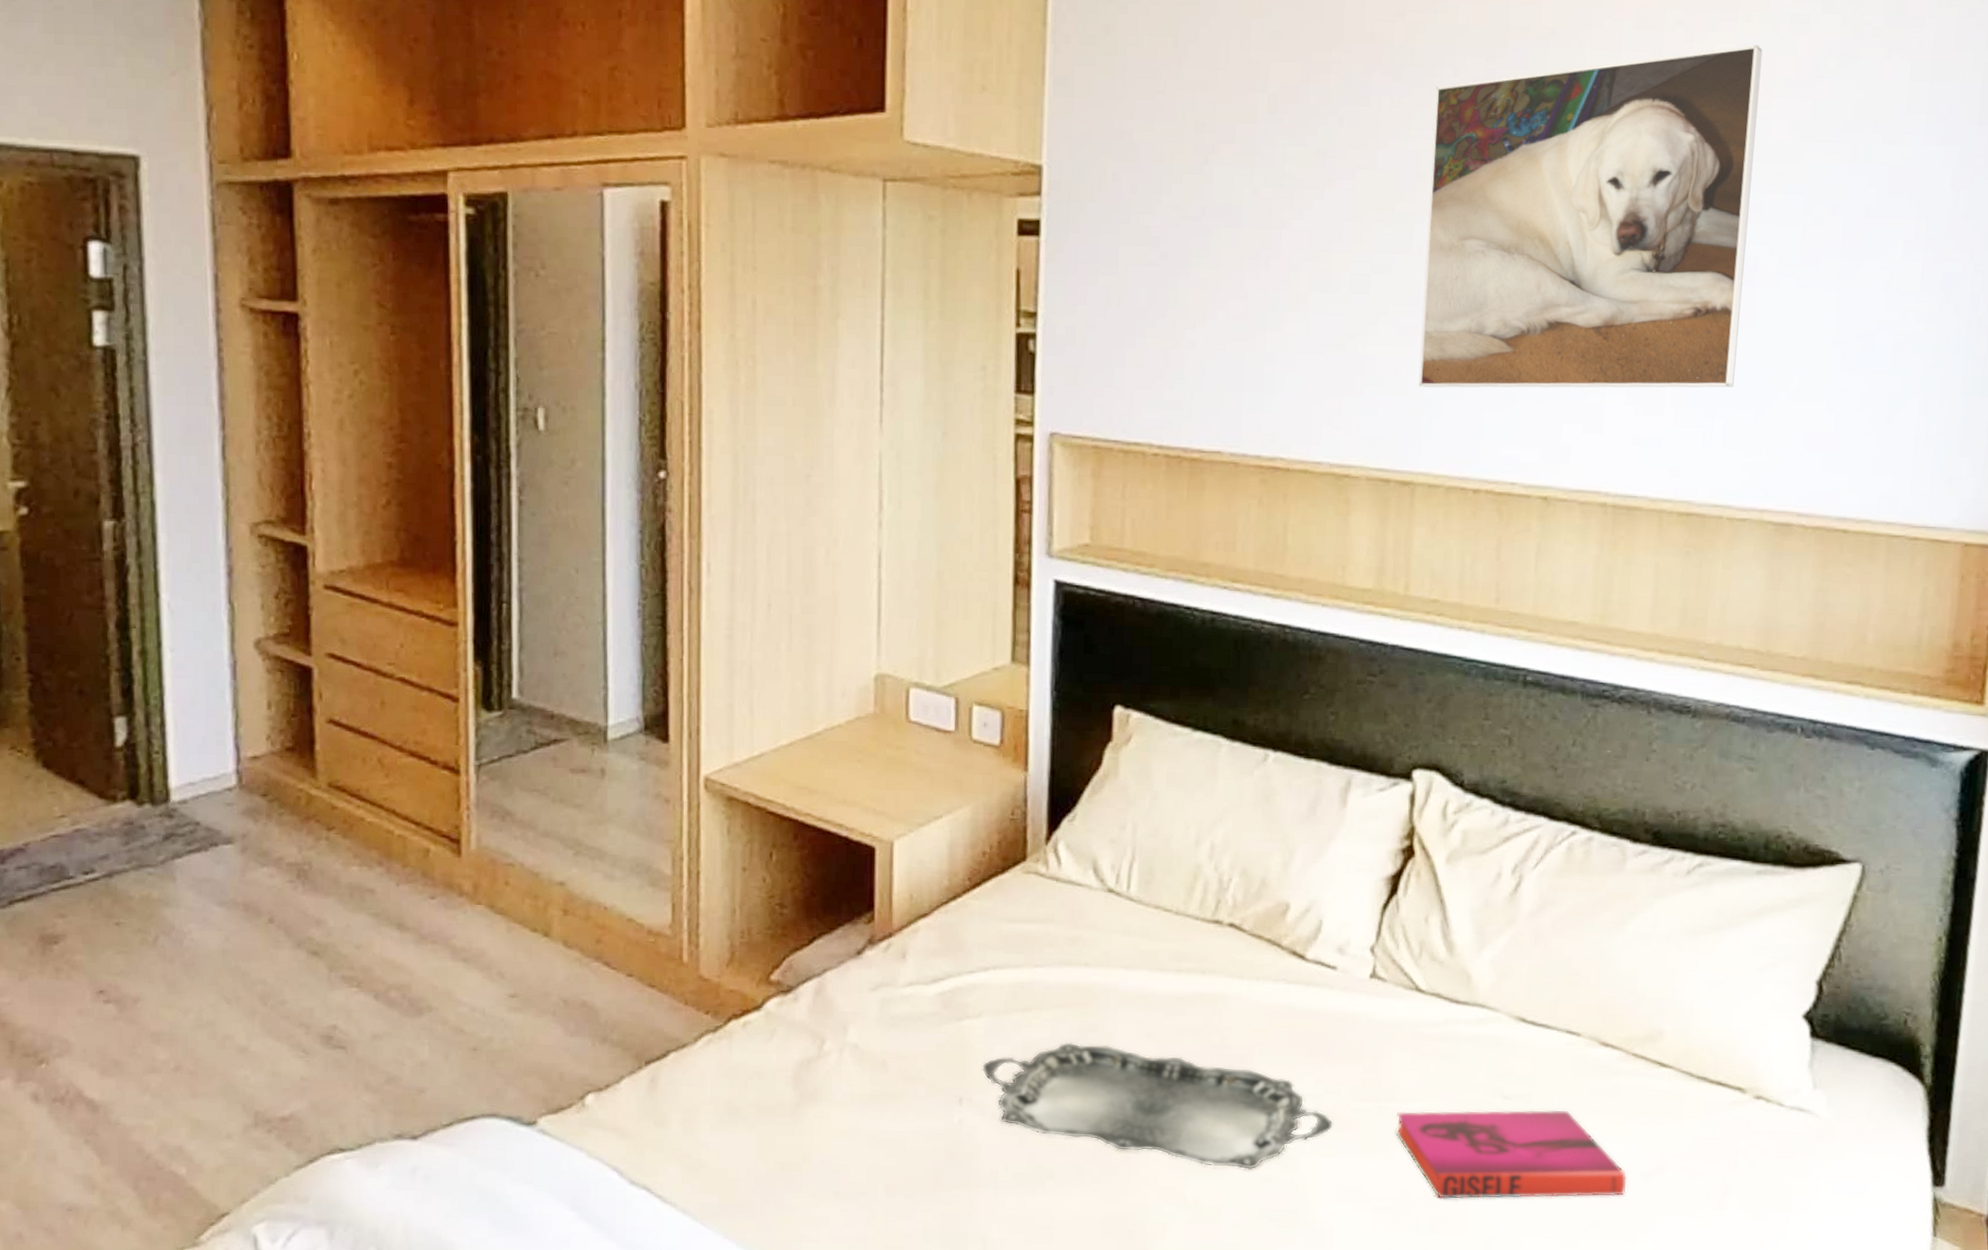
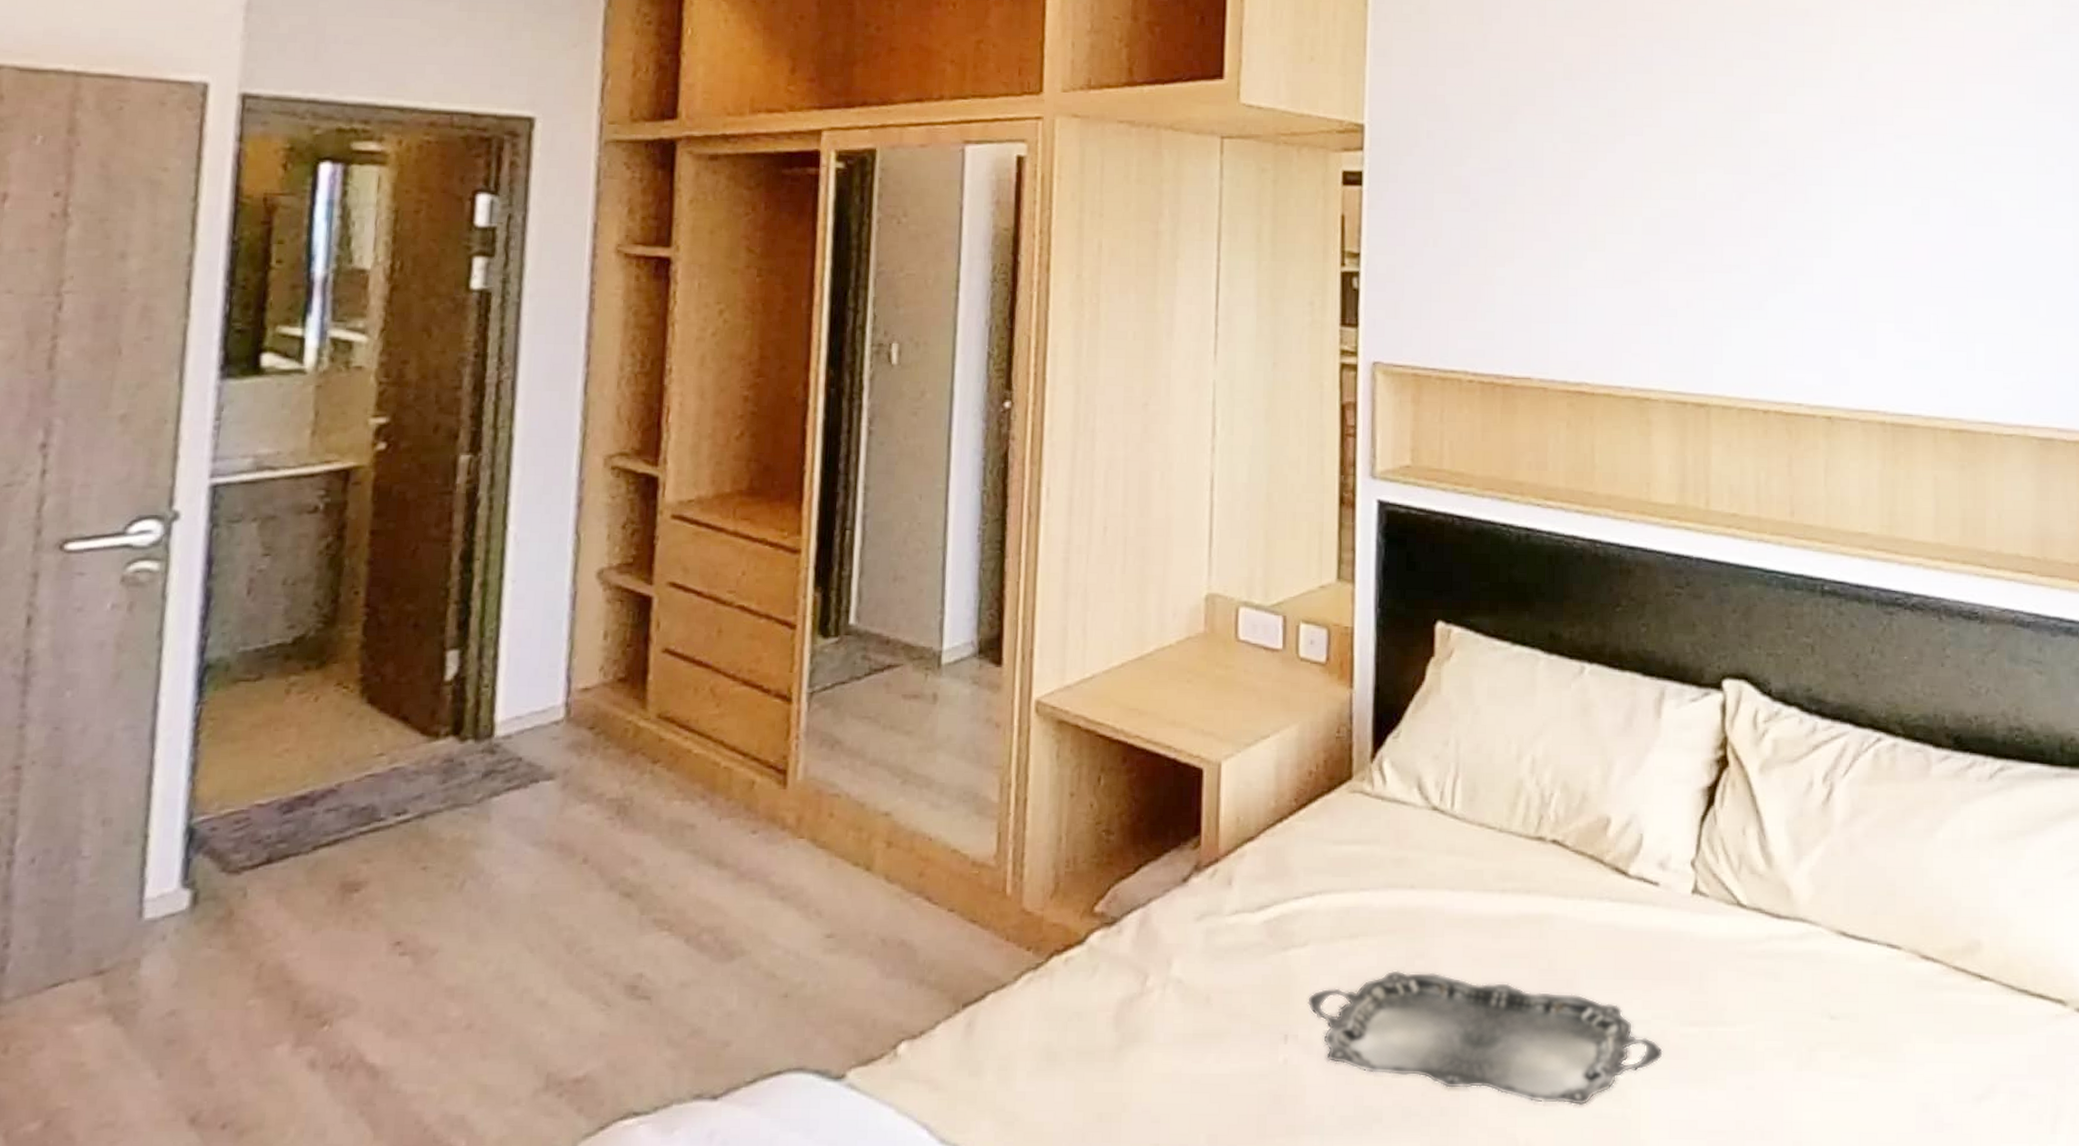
hardback book: present [1395,1109,1628,1200] -> none [1725,1028,1959,1132]
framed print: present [1418,44,1763,388] -> none [1708,23,1990,318]

